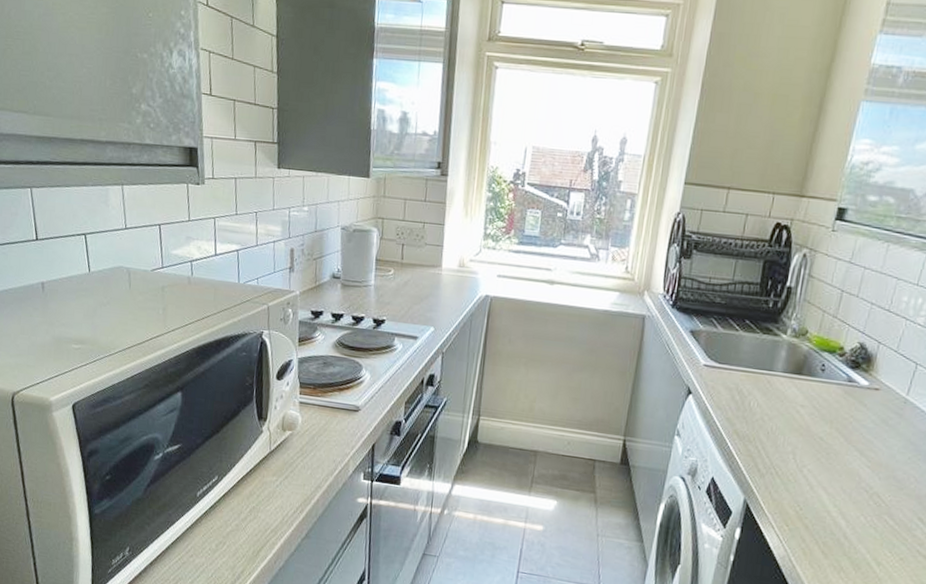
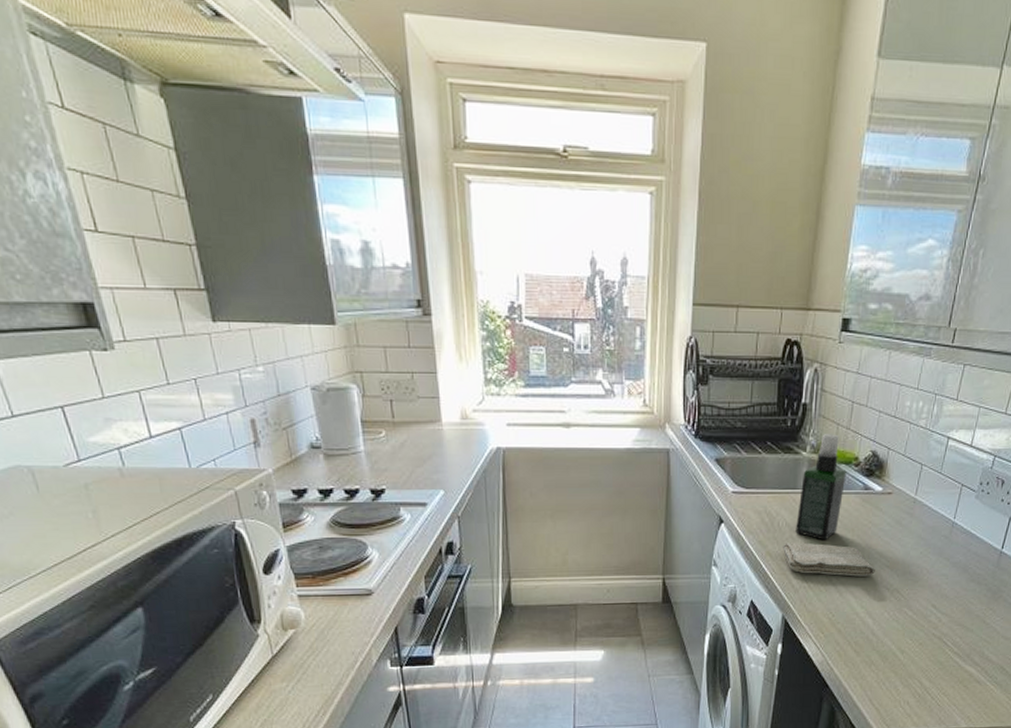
washcloth: none [751,424,853,474] -> present [782,542,875,577]
spray bottle: none [767,319,830,428] -> present [795,434,847,541]

